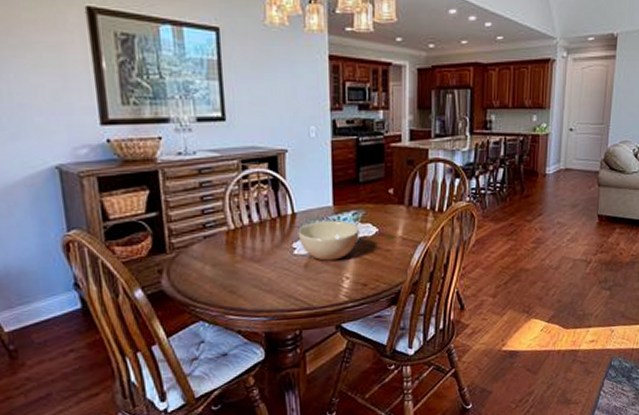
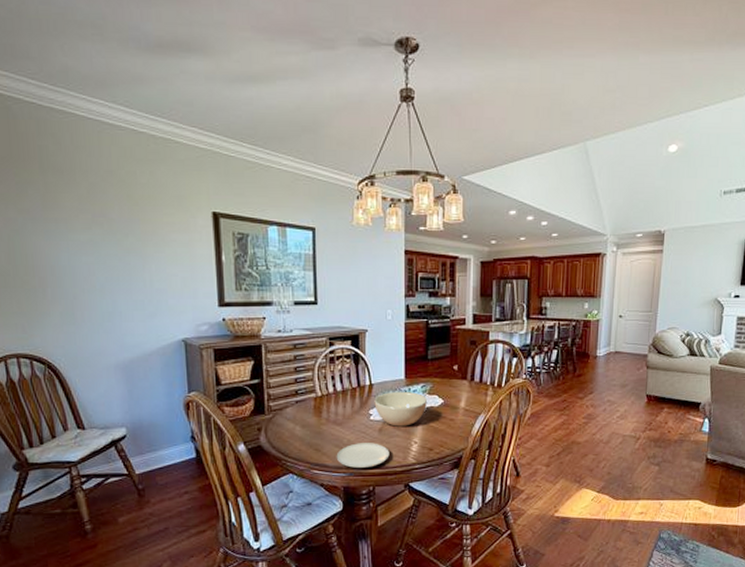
plate: none [255,280,318,311] -> present [336,443,390,469]

